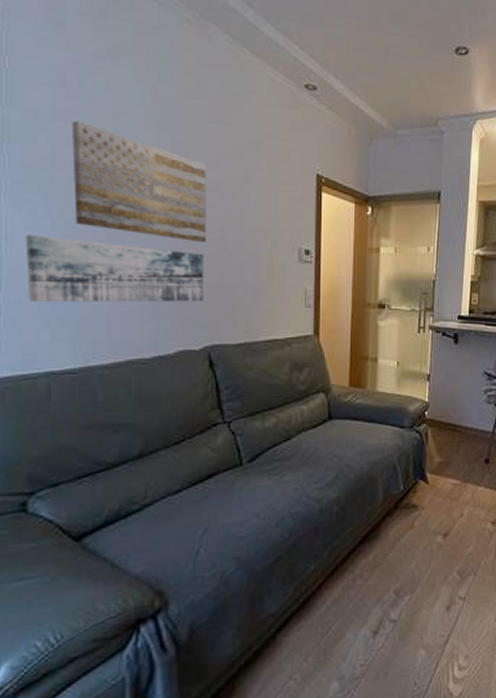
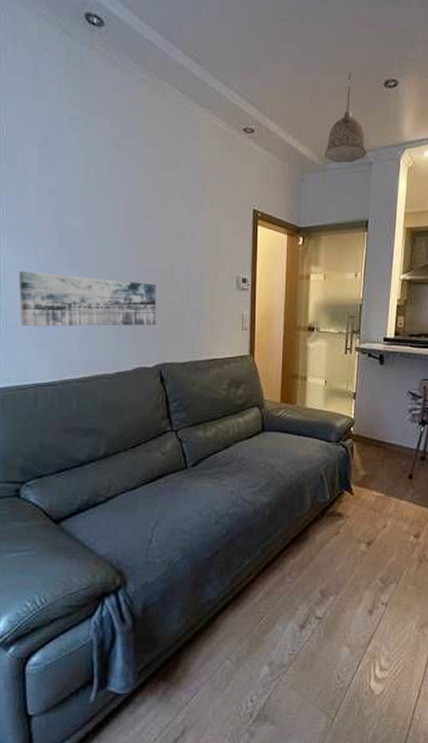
wall art: present [72,120,206,243] -> none [53,174,159,275]
pendant lamp: none [394,35,437,130] -> present [324,72,366,163]

